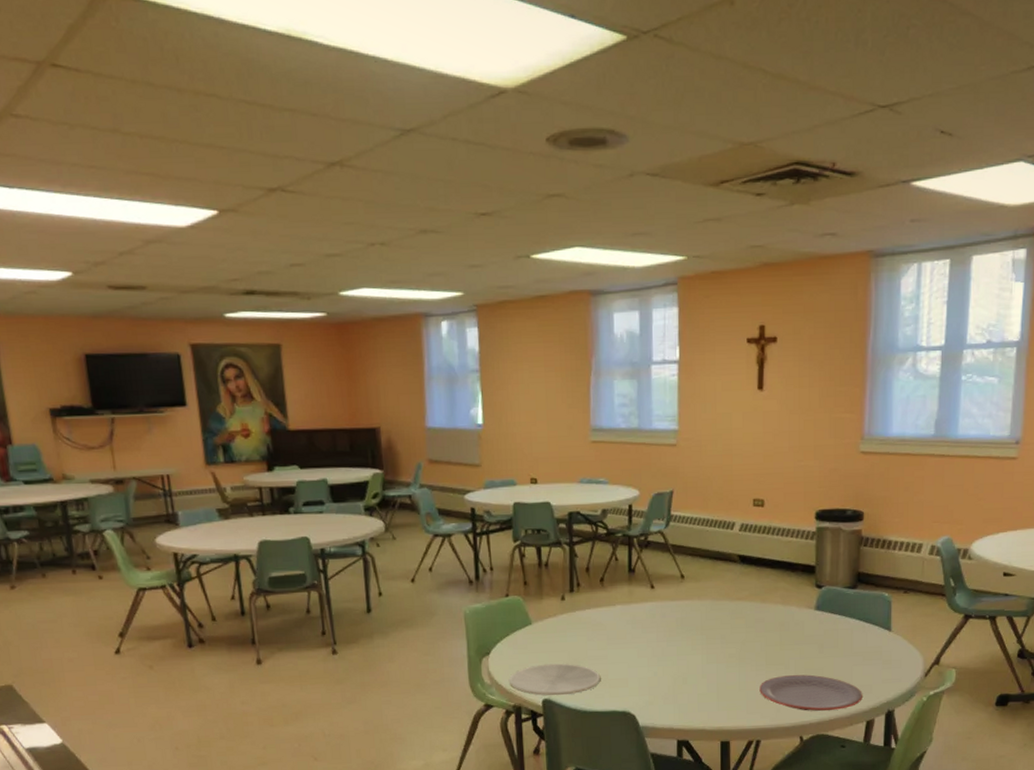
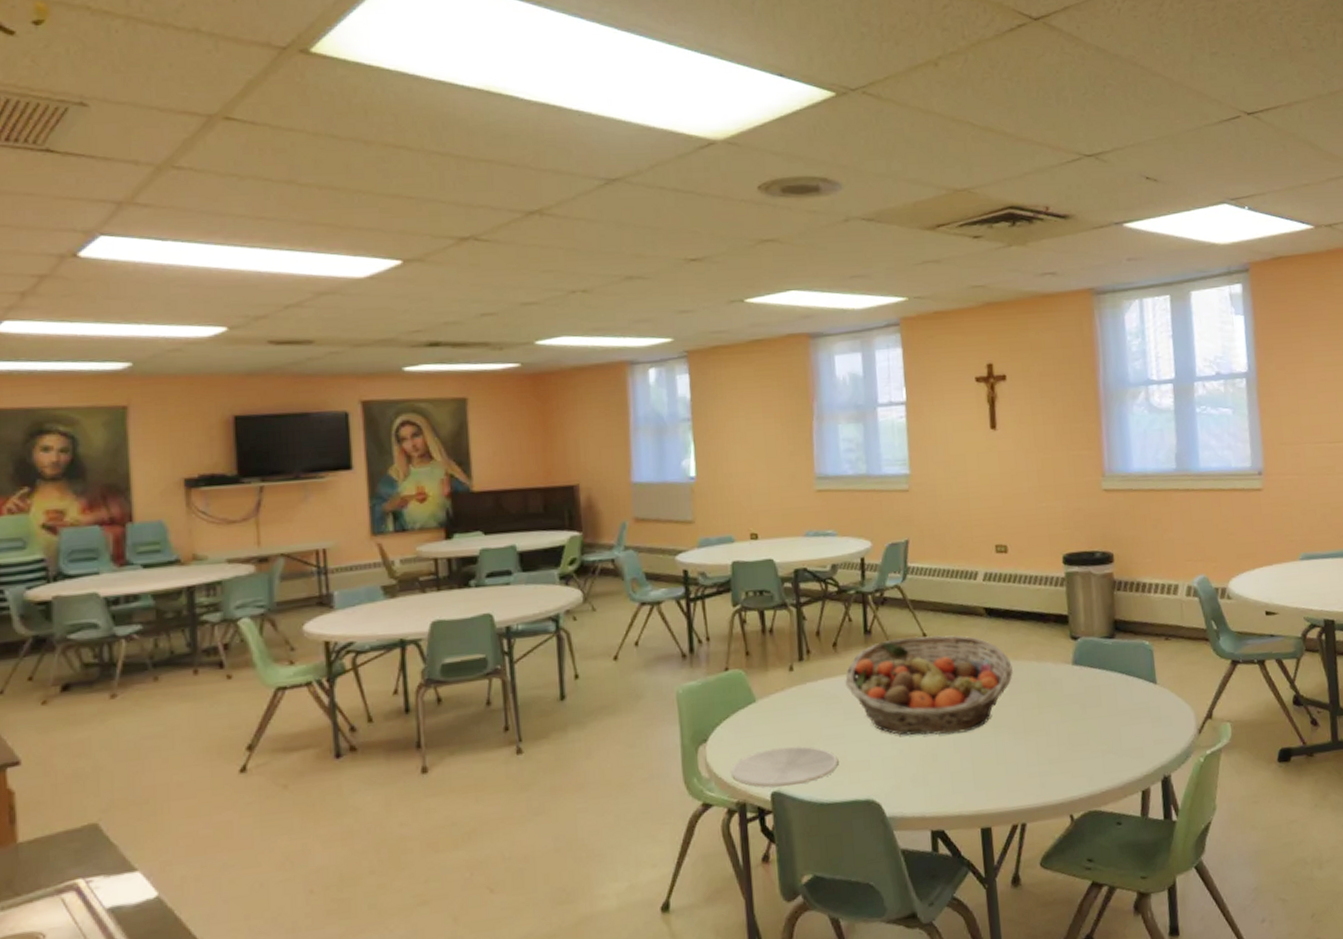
fruit basket: none [610,576,760,662] -> present [845,634,1013,736]
plate: present [759,674,862,712] -> none [1019,740,1135,784]

